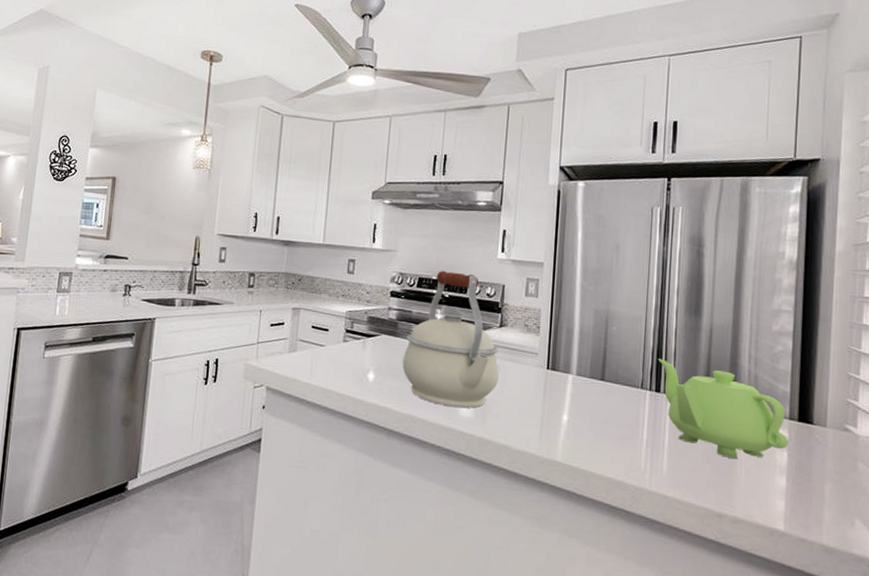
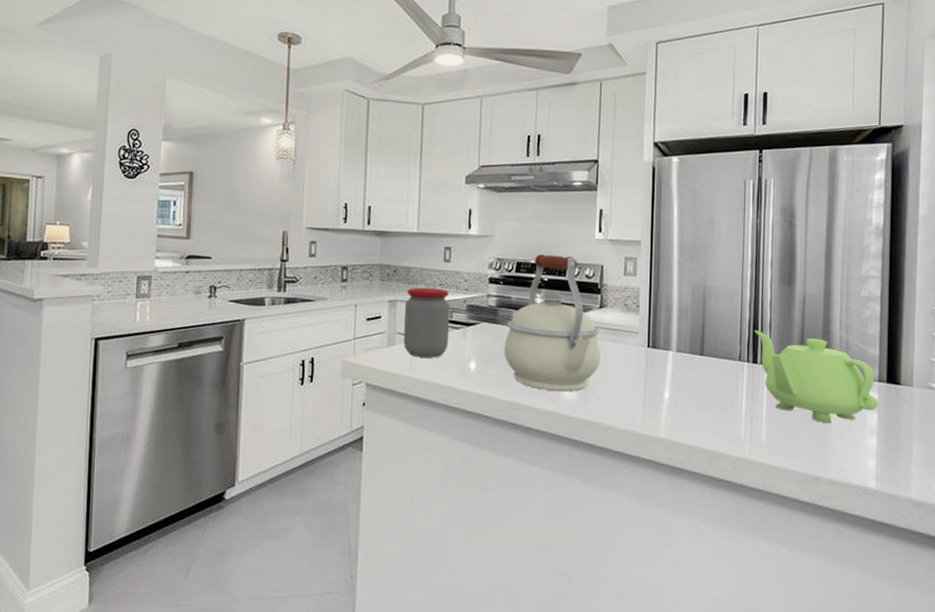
jar: none [304,296,352,366] -> present [403,287,450,358]

